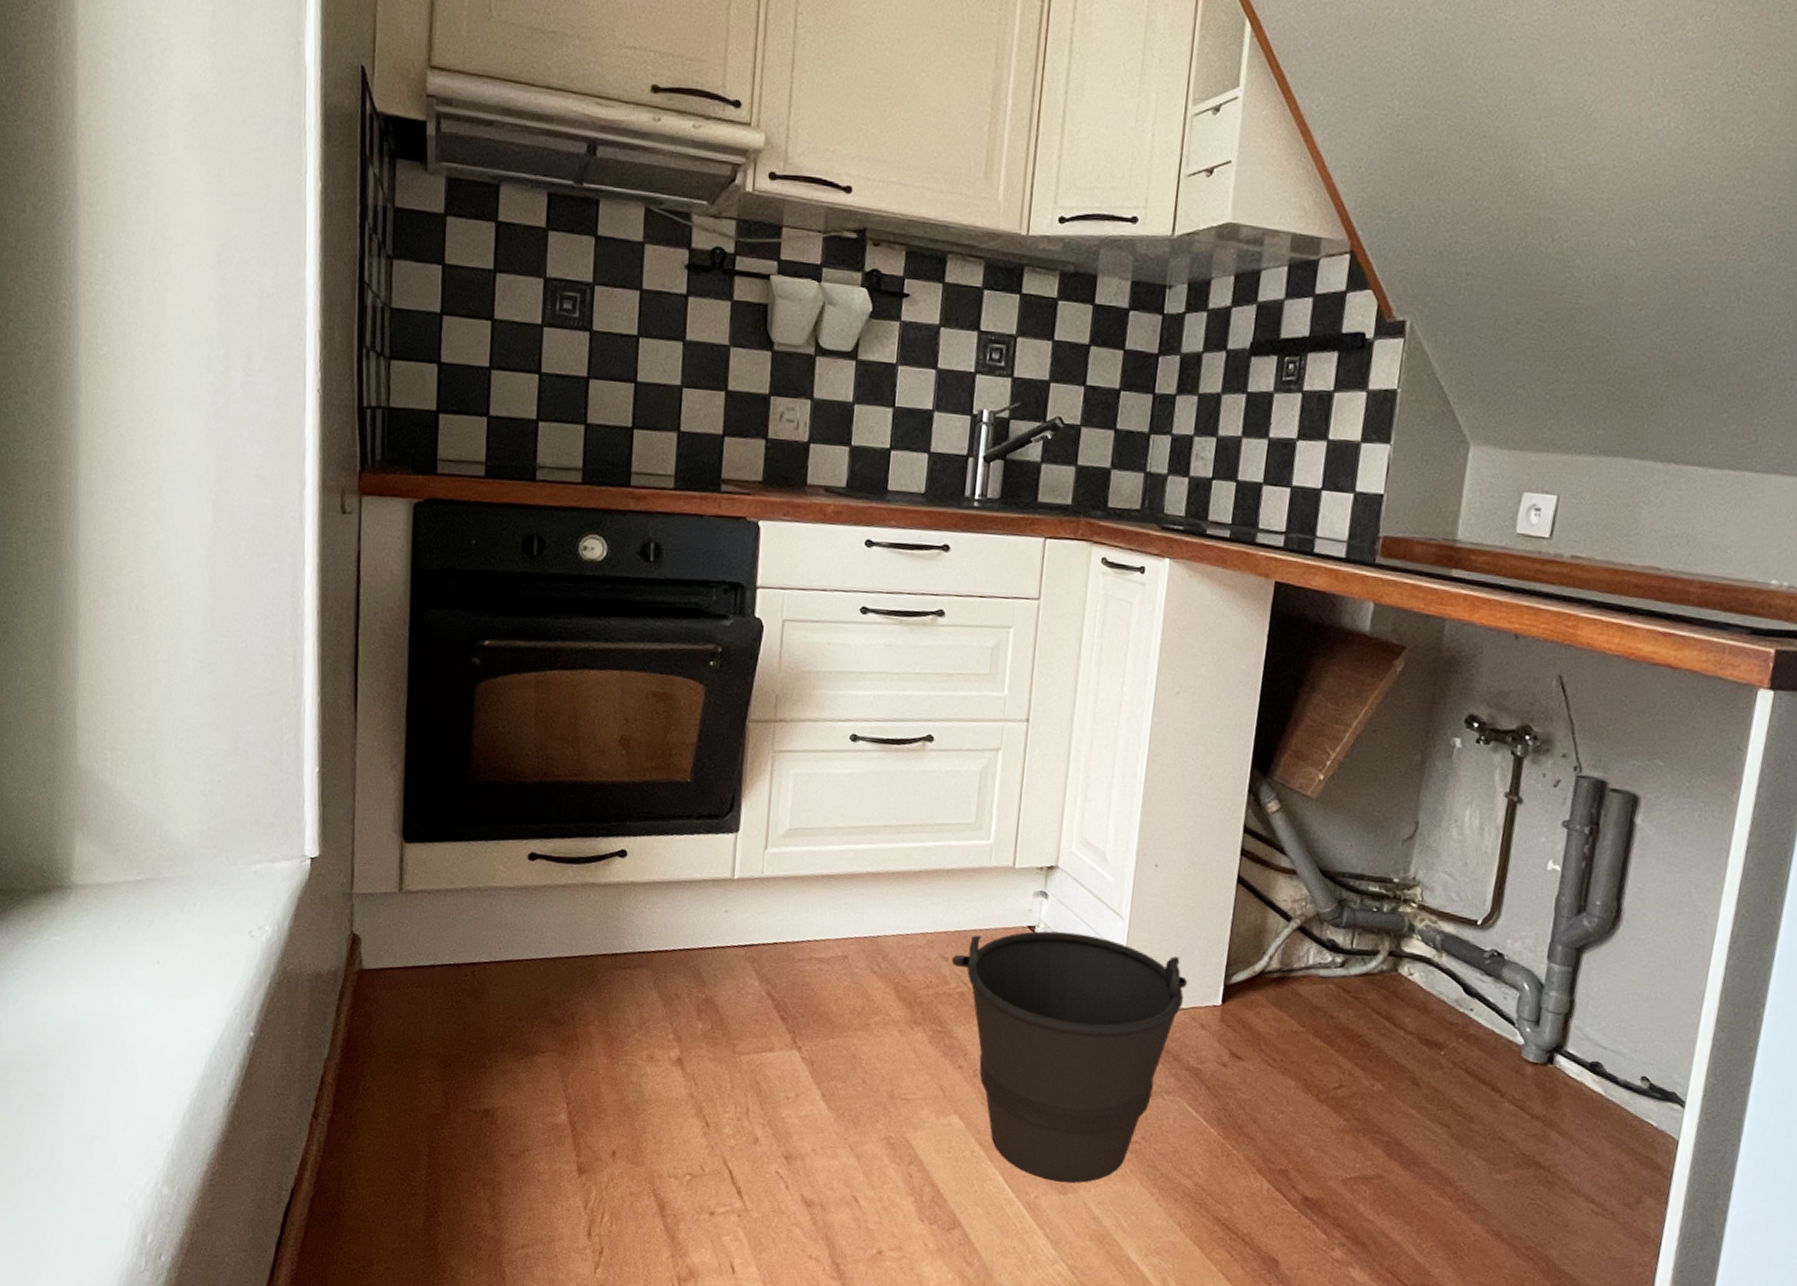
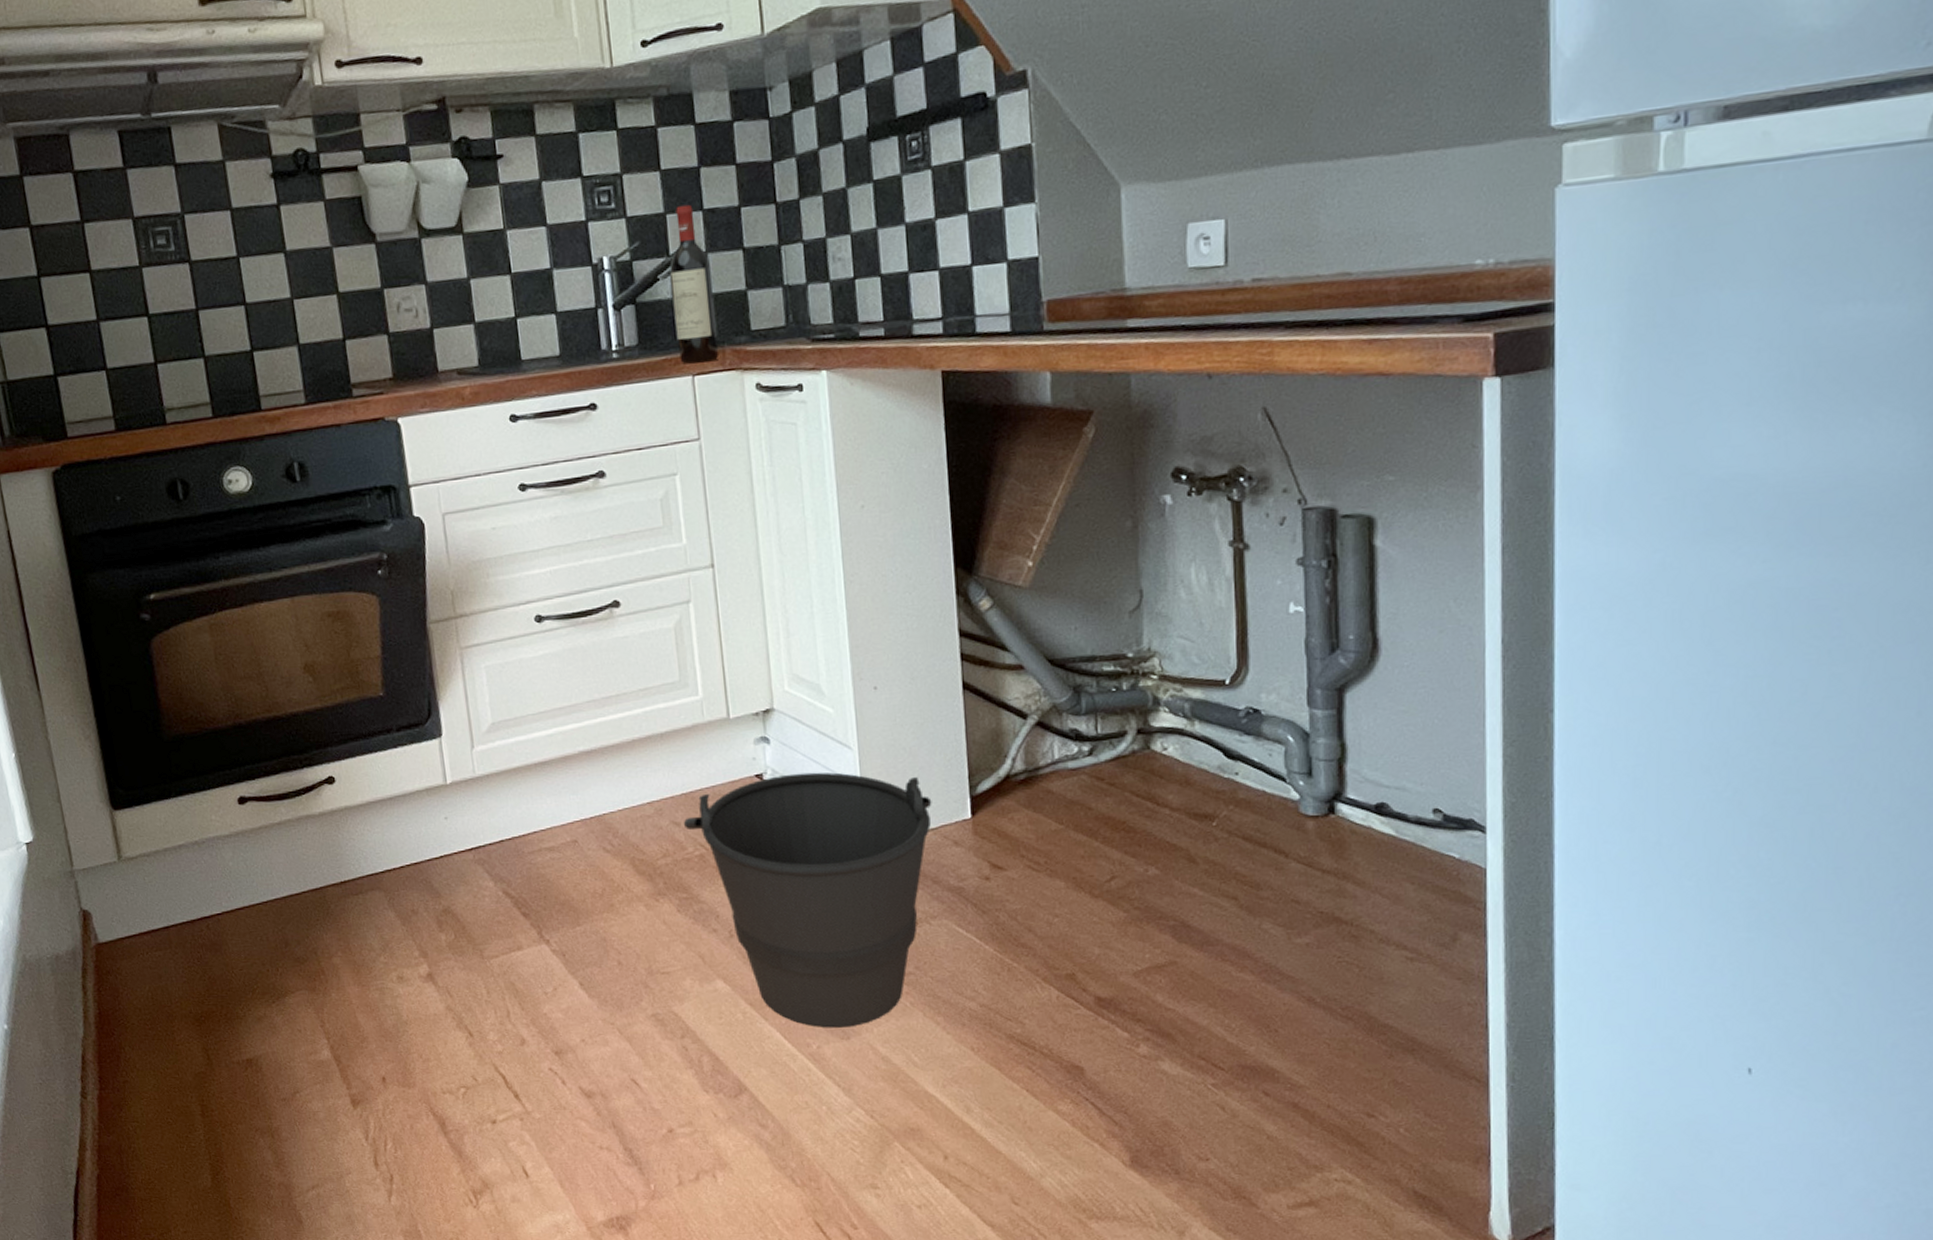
wine bottle: none [1036,377,1082,529] -> present [669,204,720,364]

